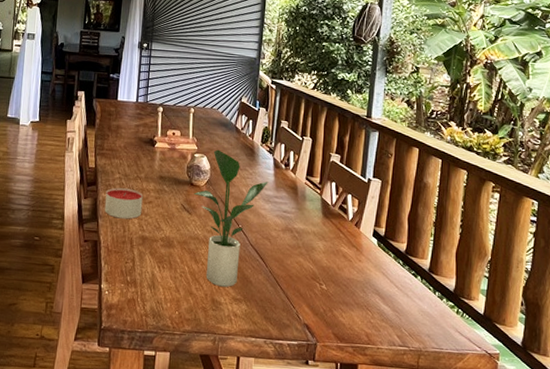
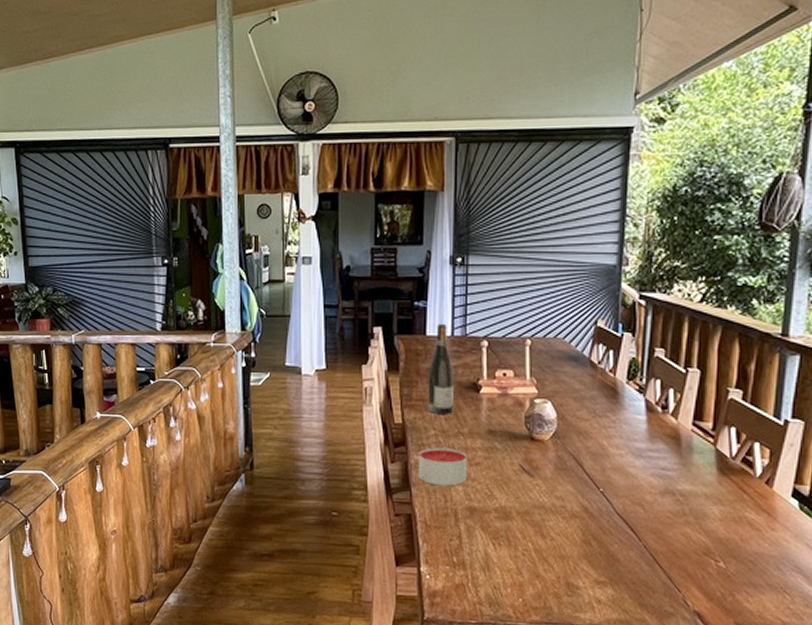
wine bottle: none [115,91,137,162] -> present [427,323,454,414]
potted plant: present [193,149,269,288] -> none [535,392,639,568]

